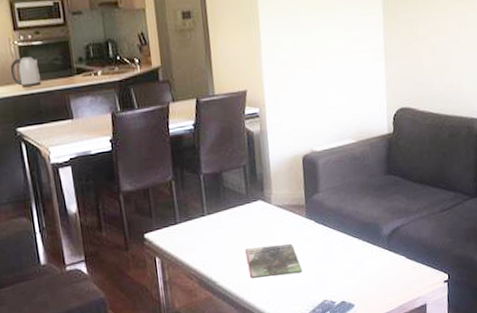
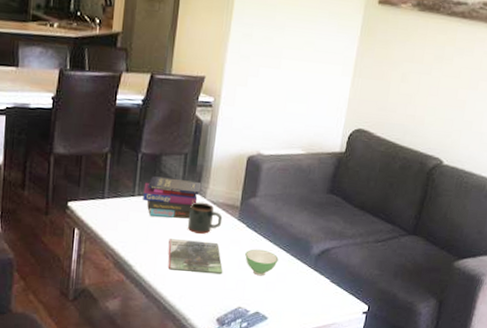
books: none [211,189,265,231] -> present [143,176,201,219]
mug: none [258,208,292,239] -> present [187,202,223,234]
bowl: none [320,241,353,267] -> present [245,249,279,276]

